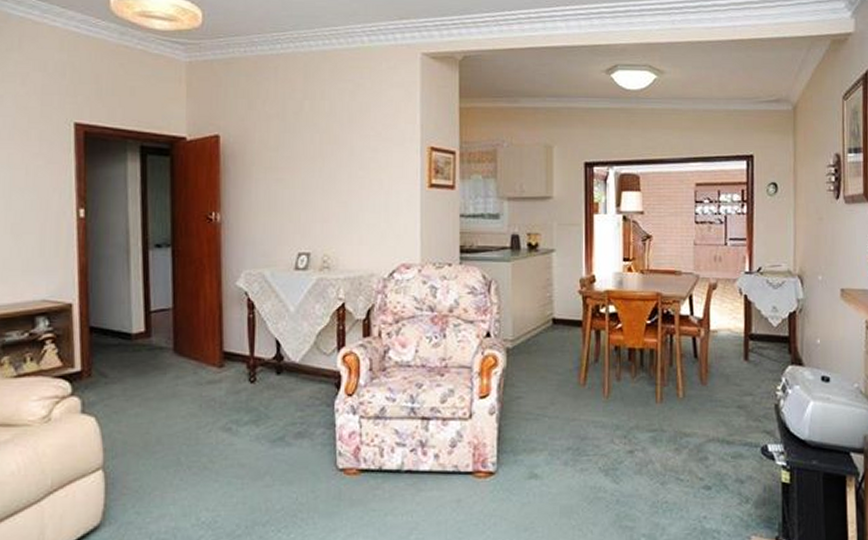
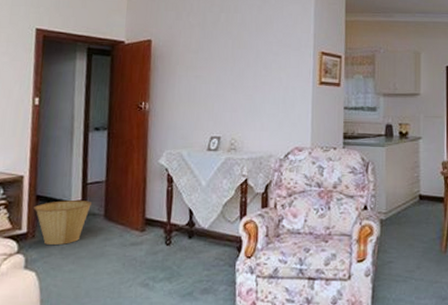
basket: none [87,332,157,385] -> present [34,200,91,245]

